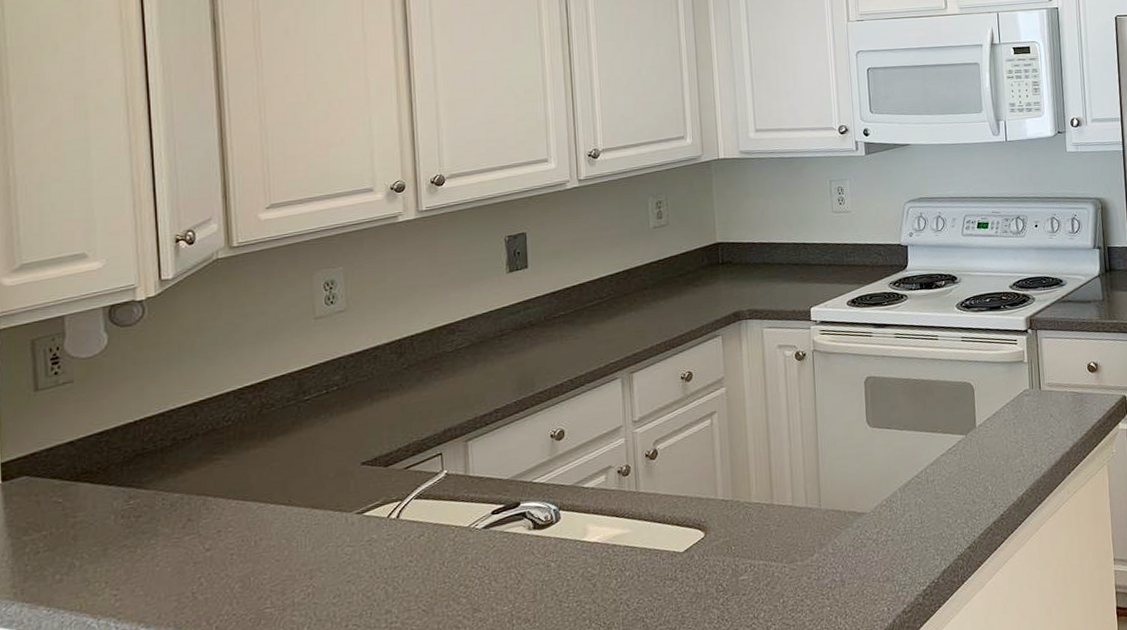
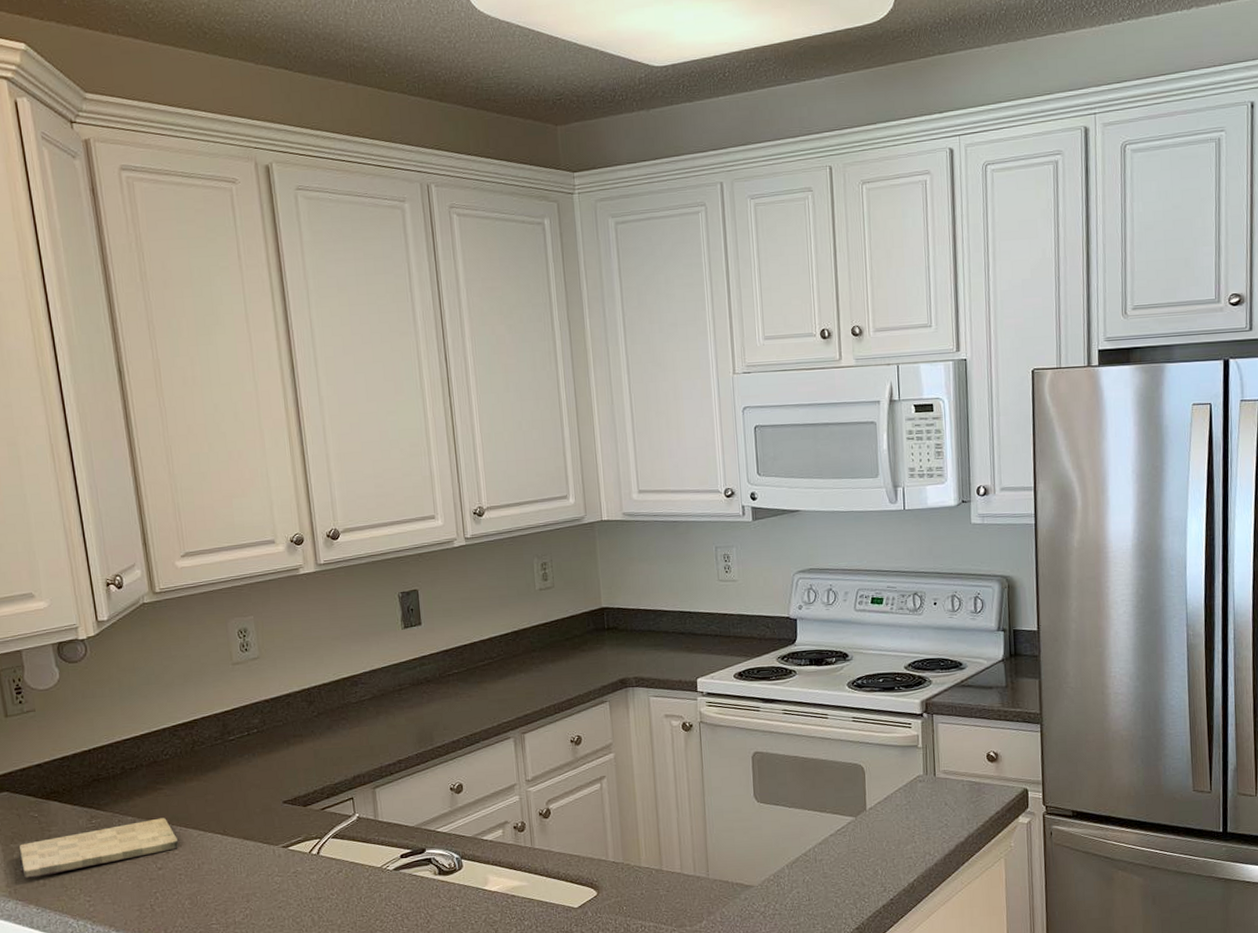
cutting board: none [31,491,234,576] -> present [18,817,179,879]

